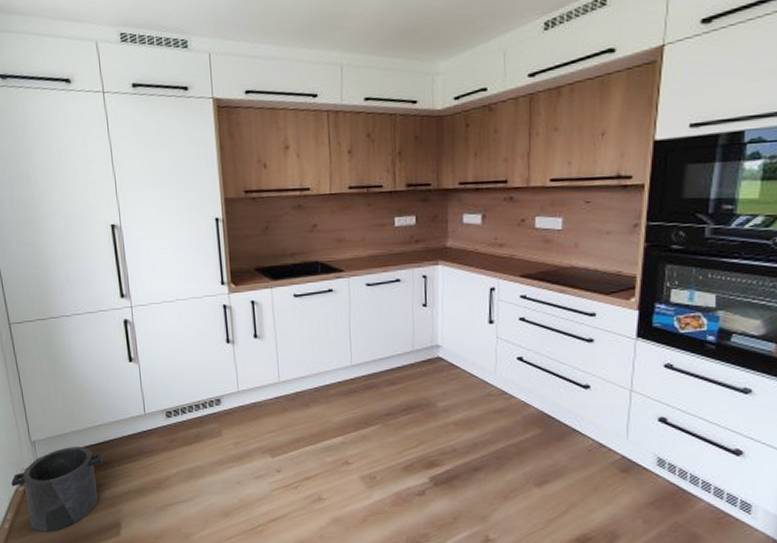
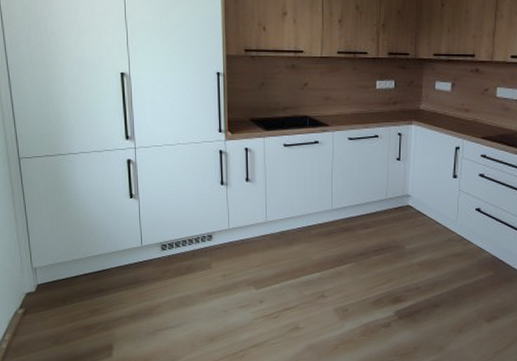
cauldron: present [11,446,103,532] -> none [11,273,100,353]

